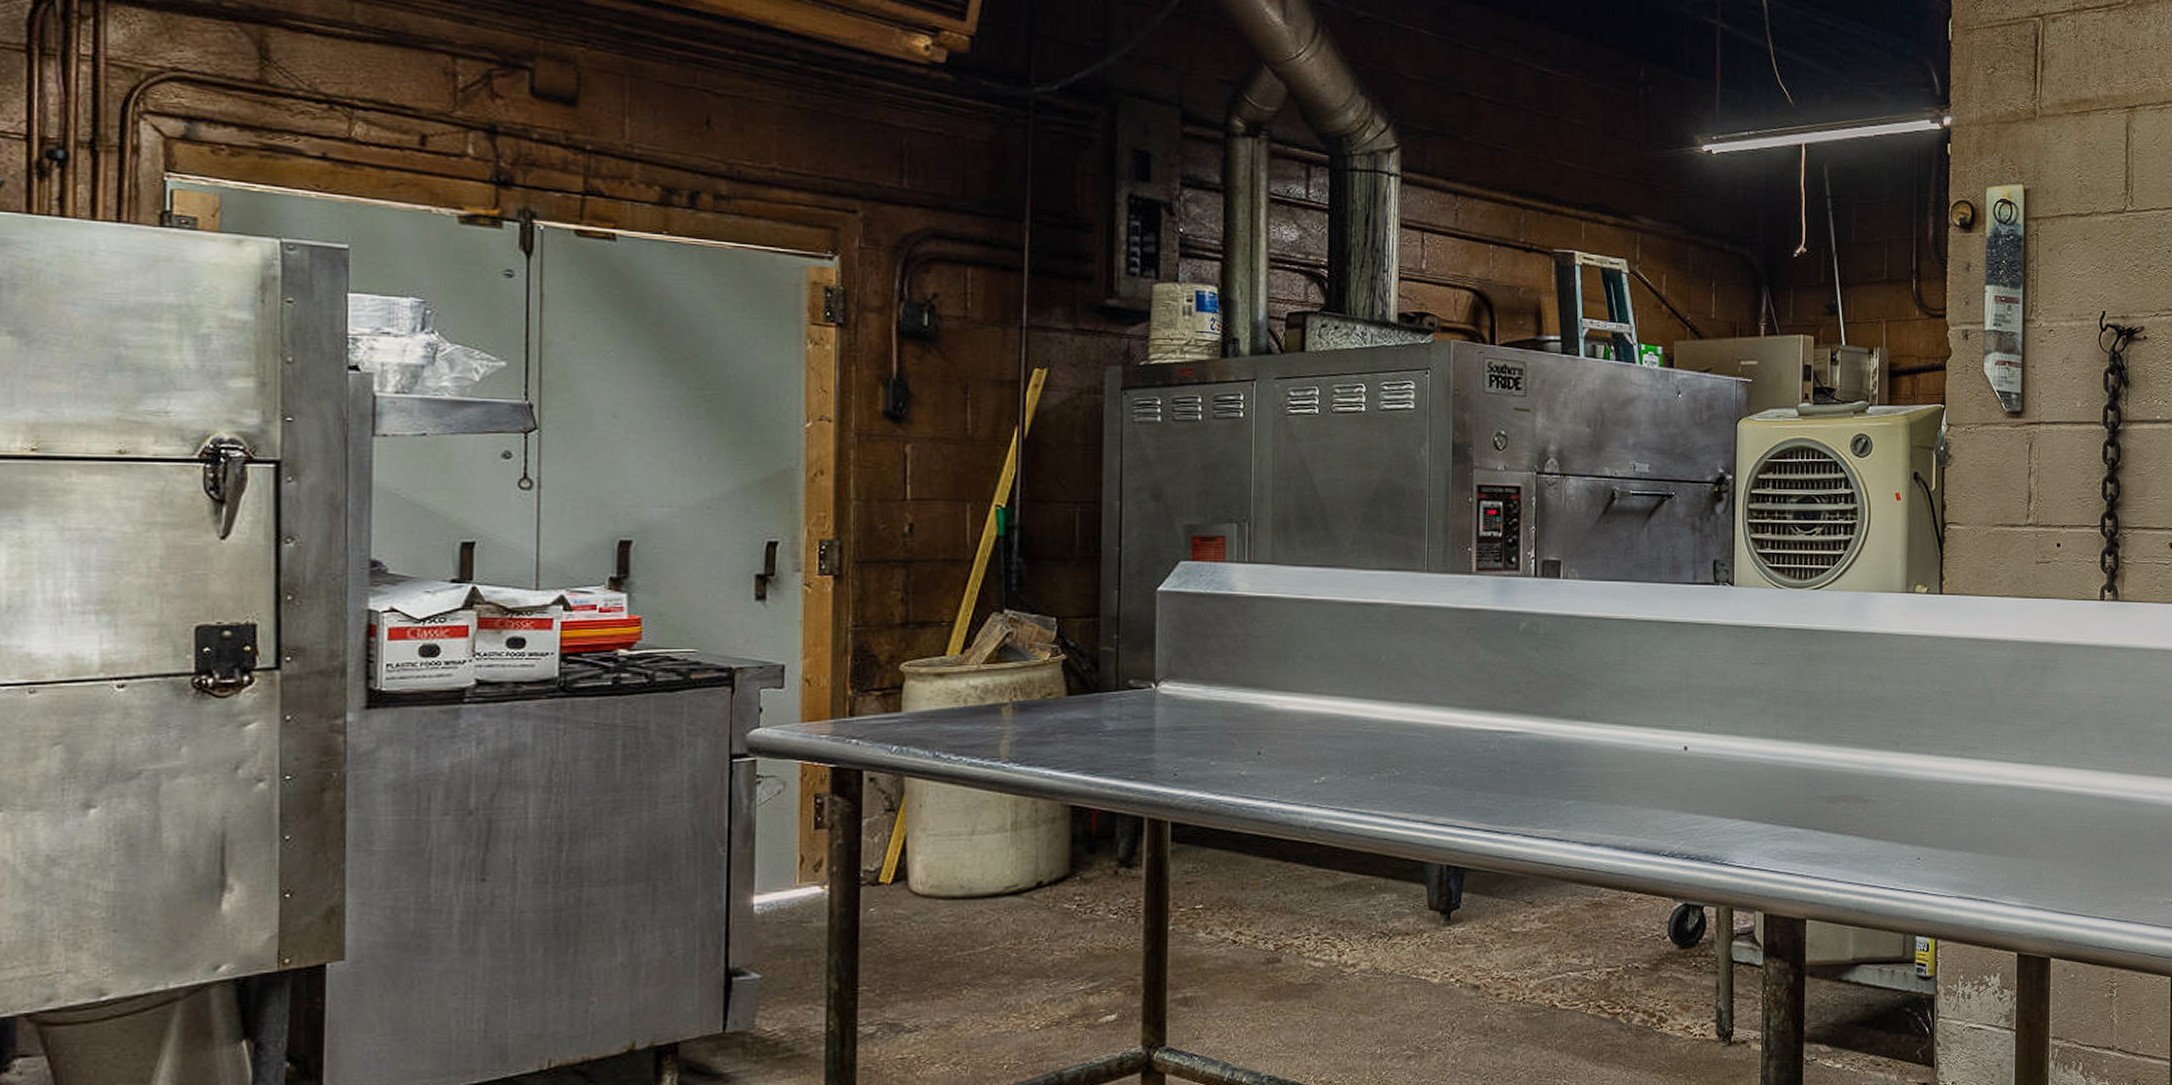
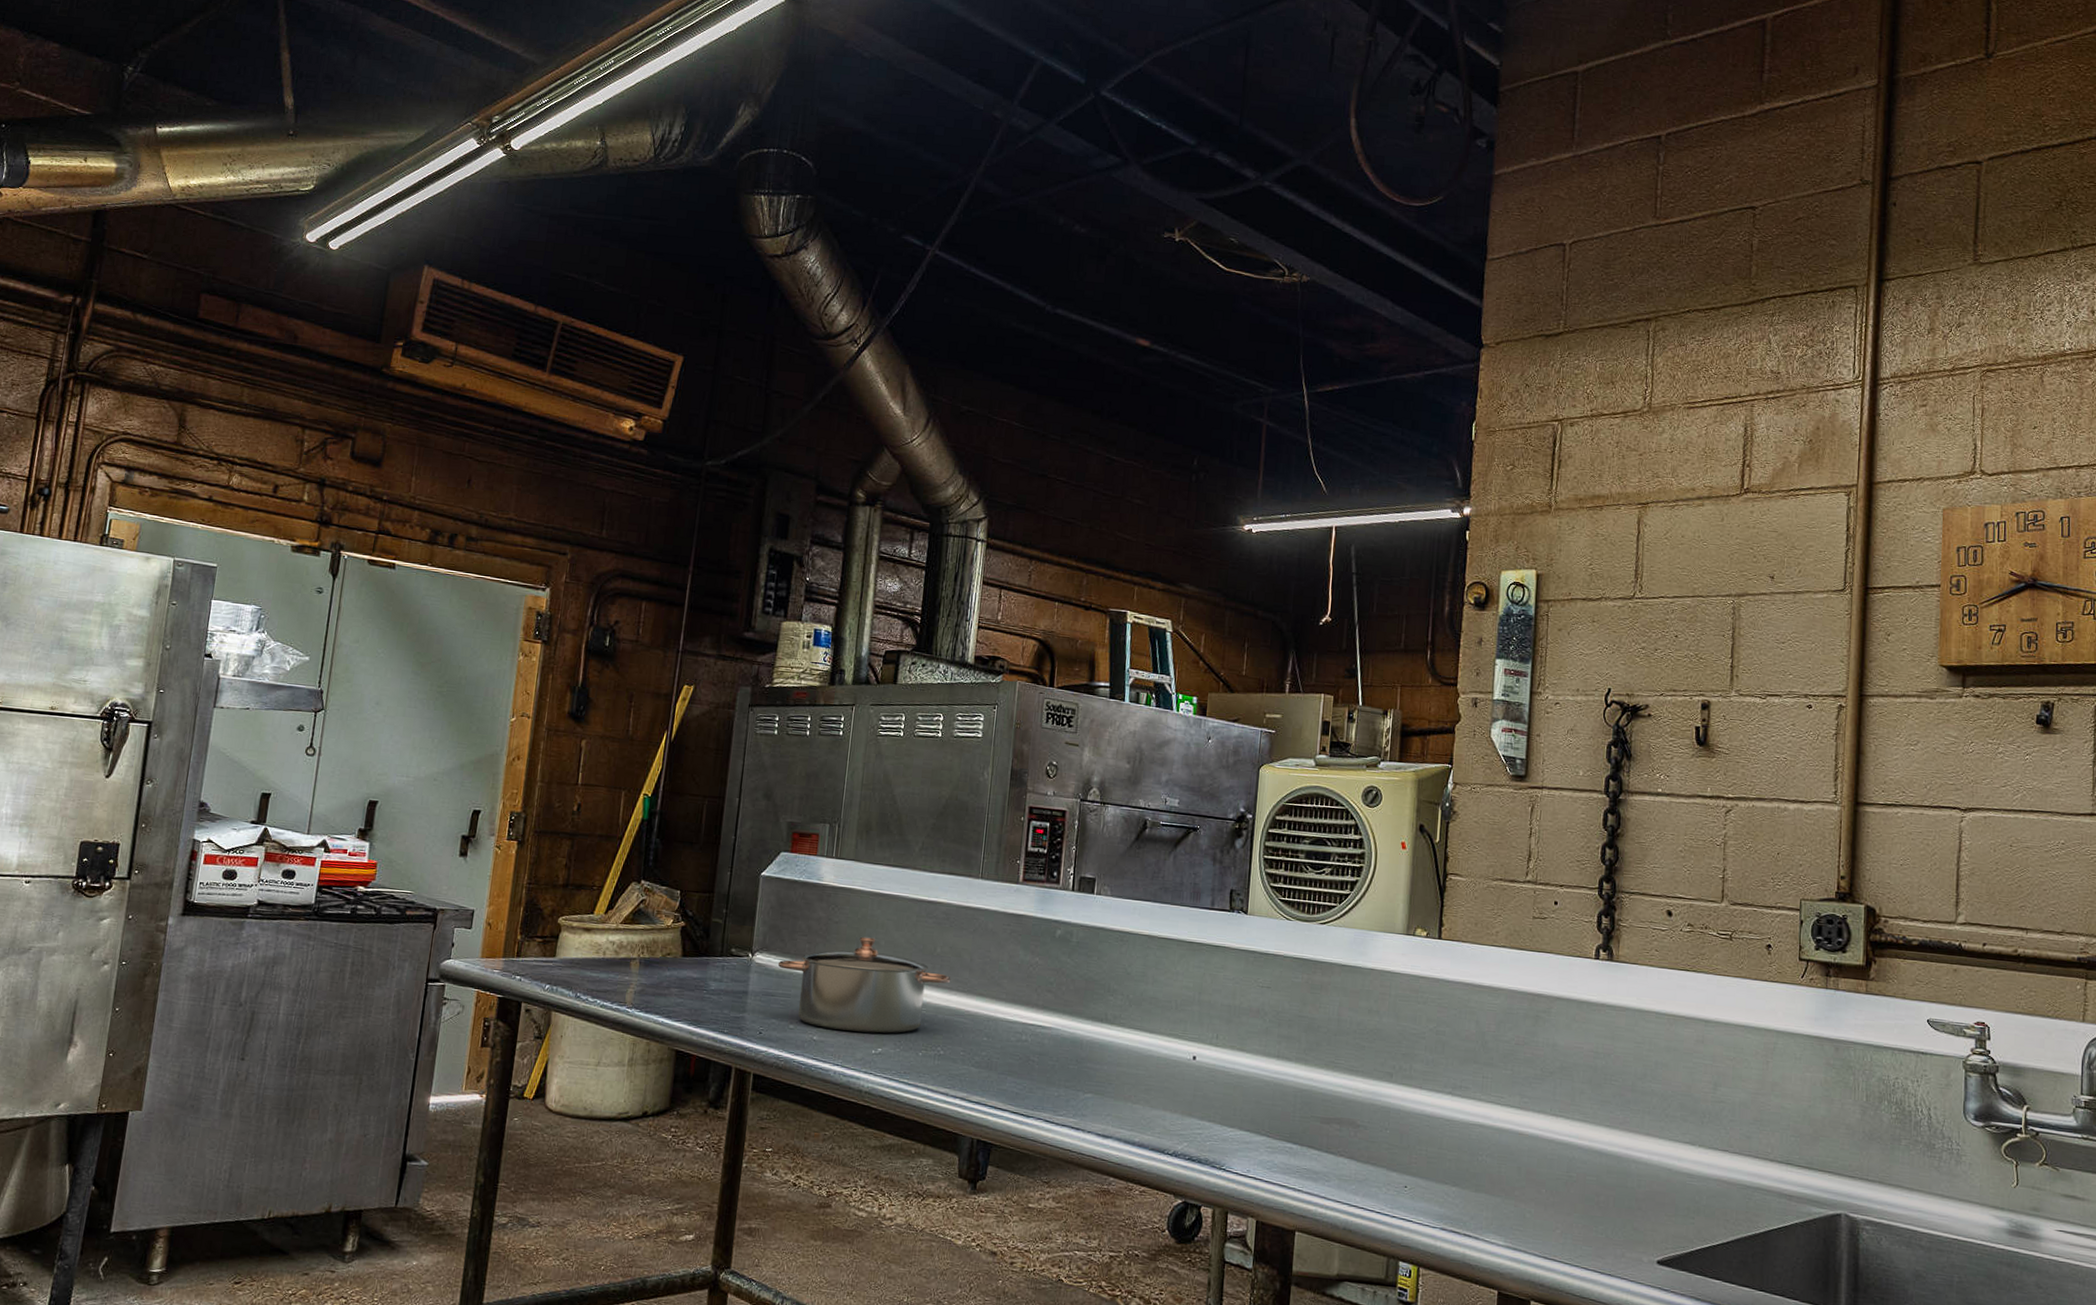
cooking pot: none [1188,651,1401,761] -> present [777,936,951,1034]

